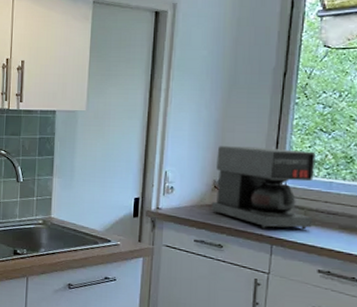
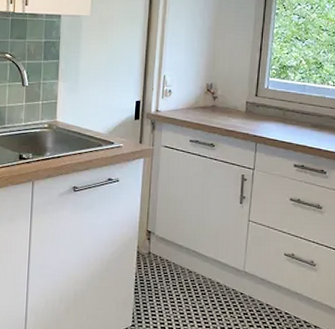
coffee maker: present [211,146,316,230] -> none [204,52,292,129]

